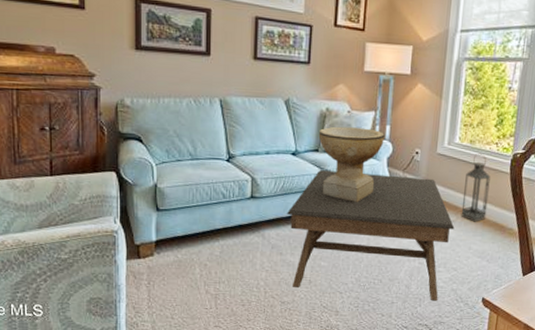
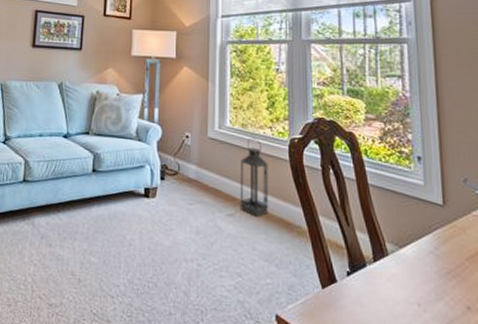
coffee table: present [287,170,455,301] -> none [57,154,234,316]
decorative bowl: present [318,126,385,203] -> none [89,109,153,190]

